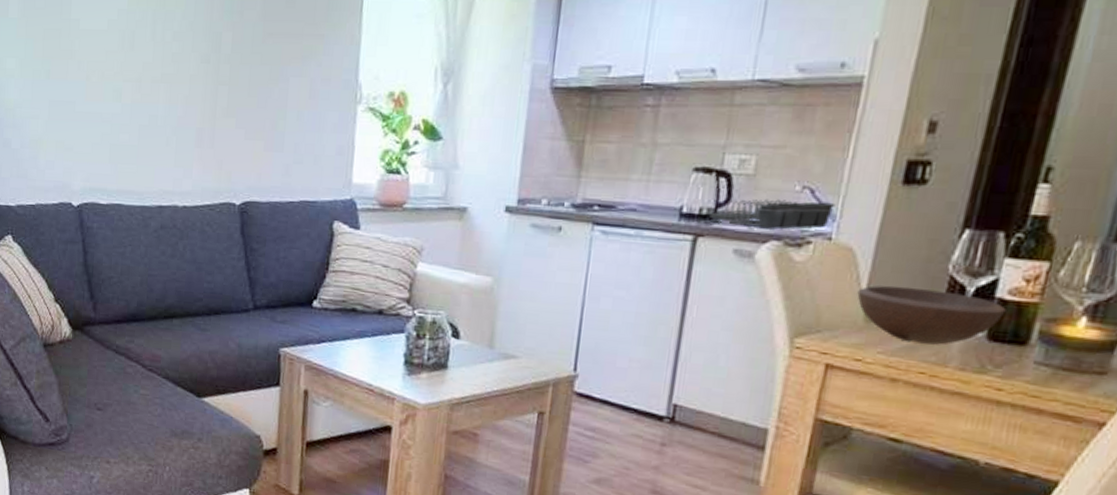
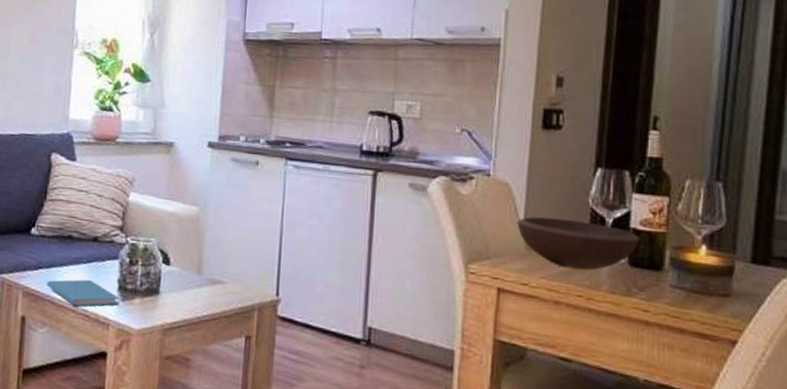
book: none [330,353,405,381] -> present [47,279,119,307]
dish rack: present [709,199,836,230] -> none [386,139,490,167]

